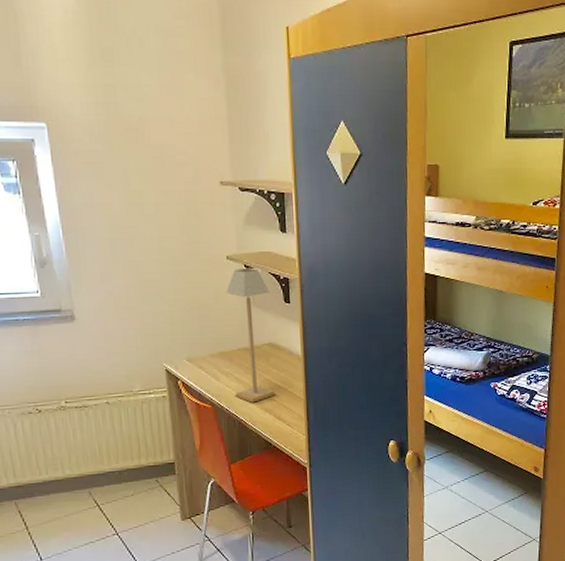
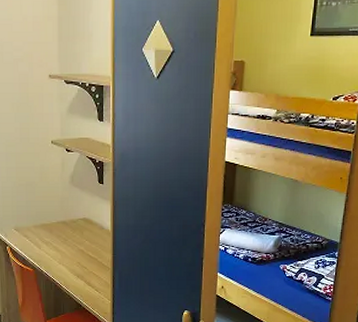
table lamp: present [226,267,276,403] -> none [49,151,87,269]

